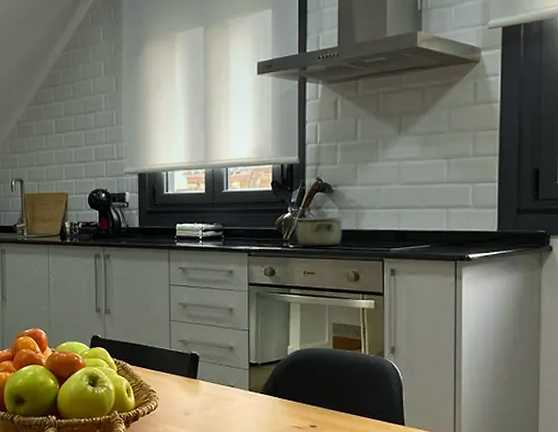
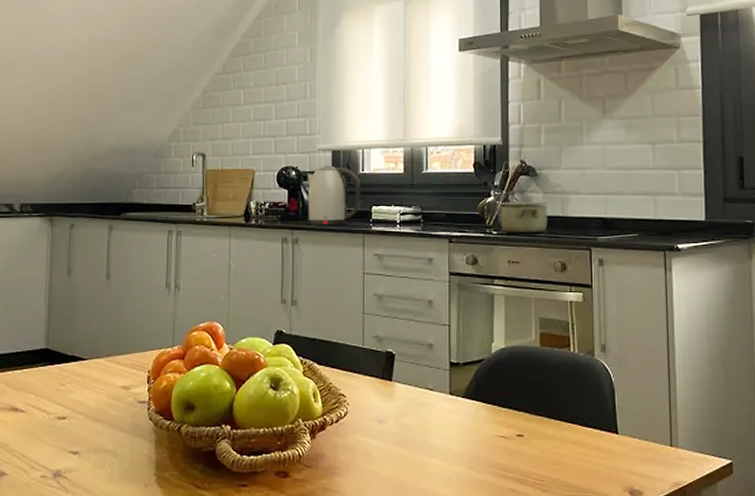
kettle: none [116,187,166,243] -> present [307,165,361,226]

